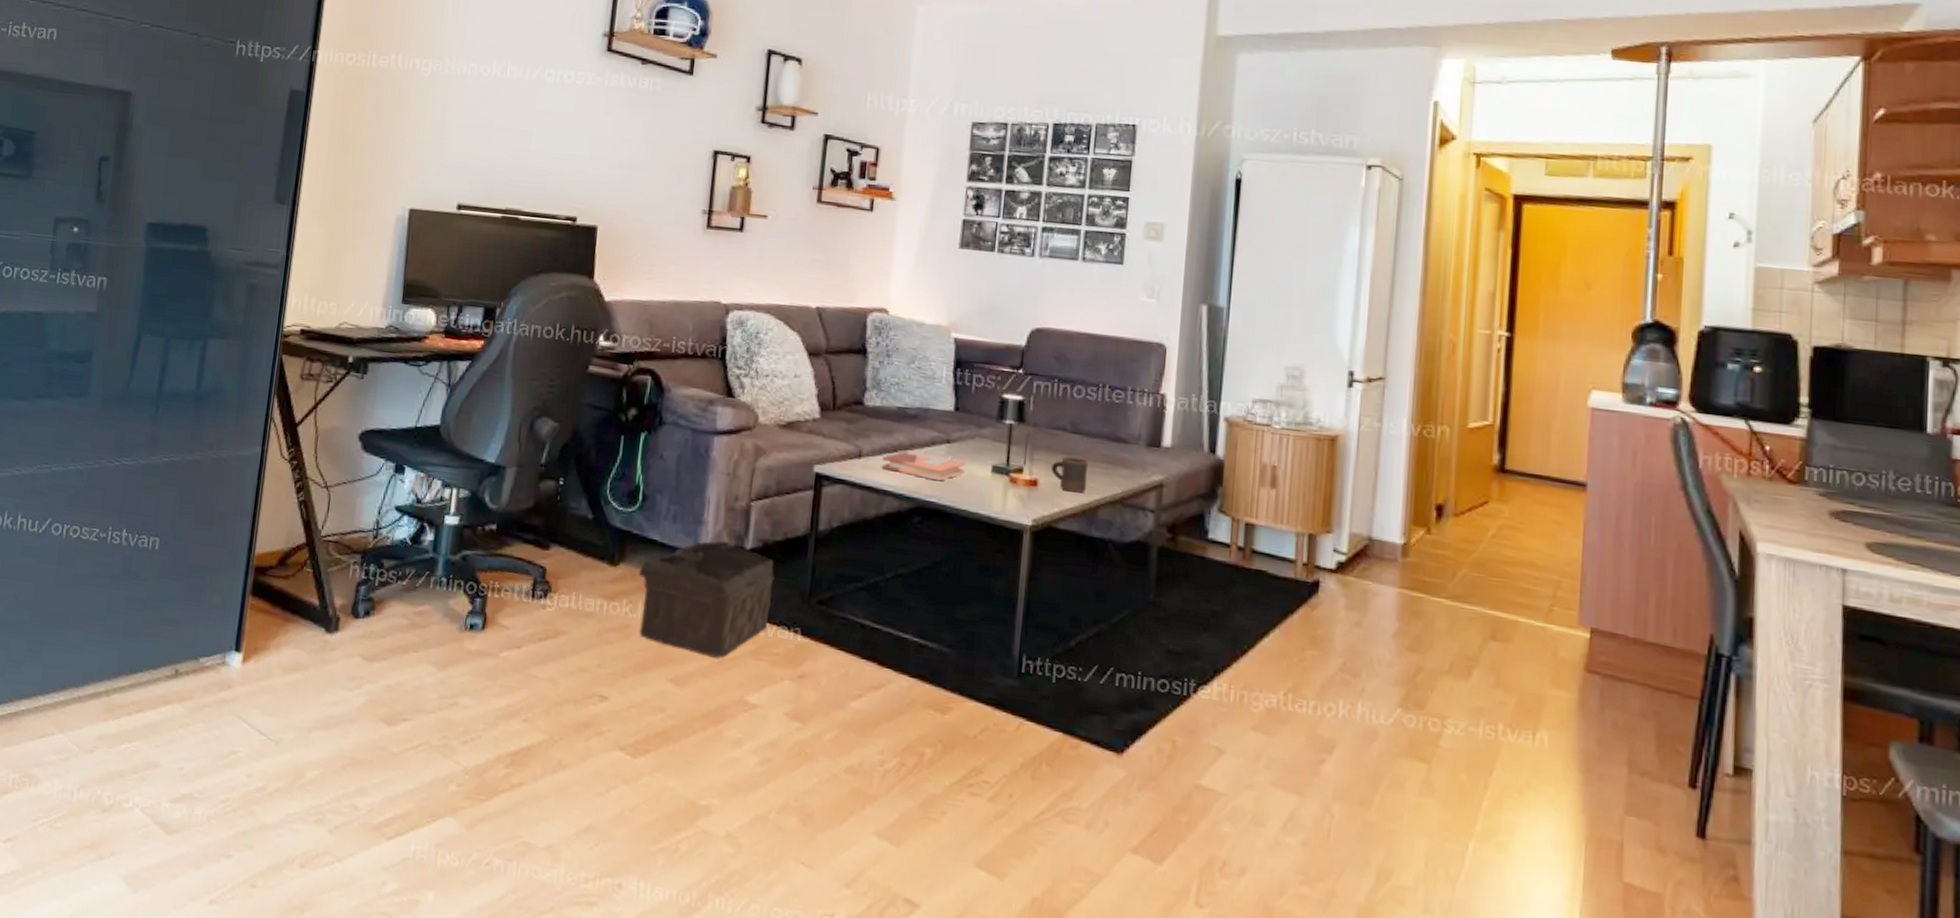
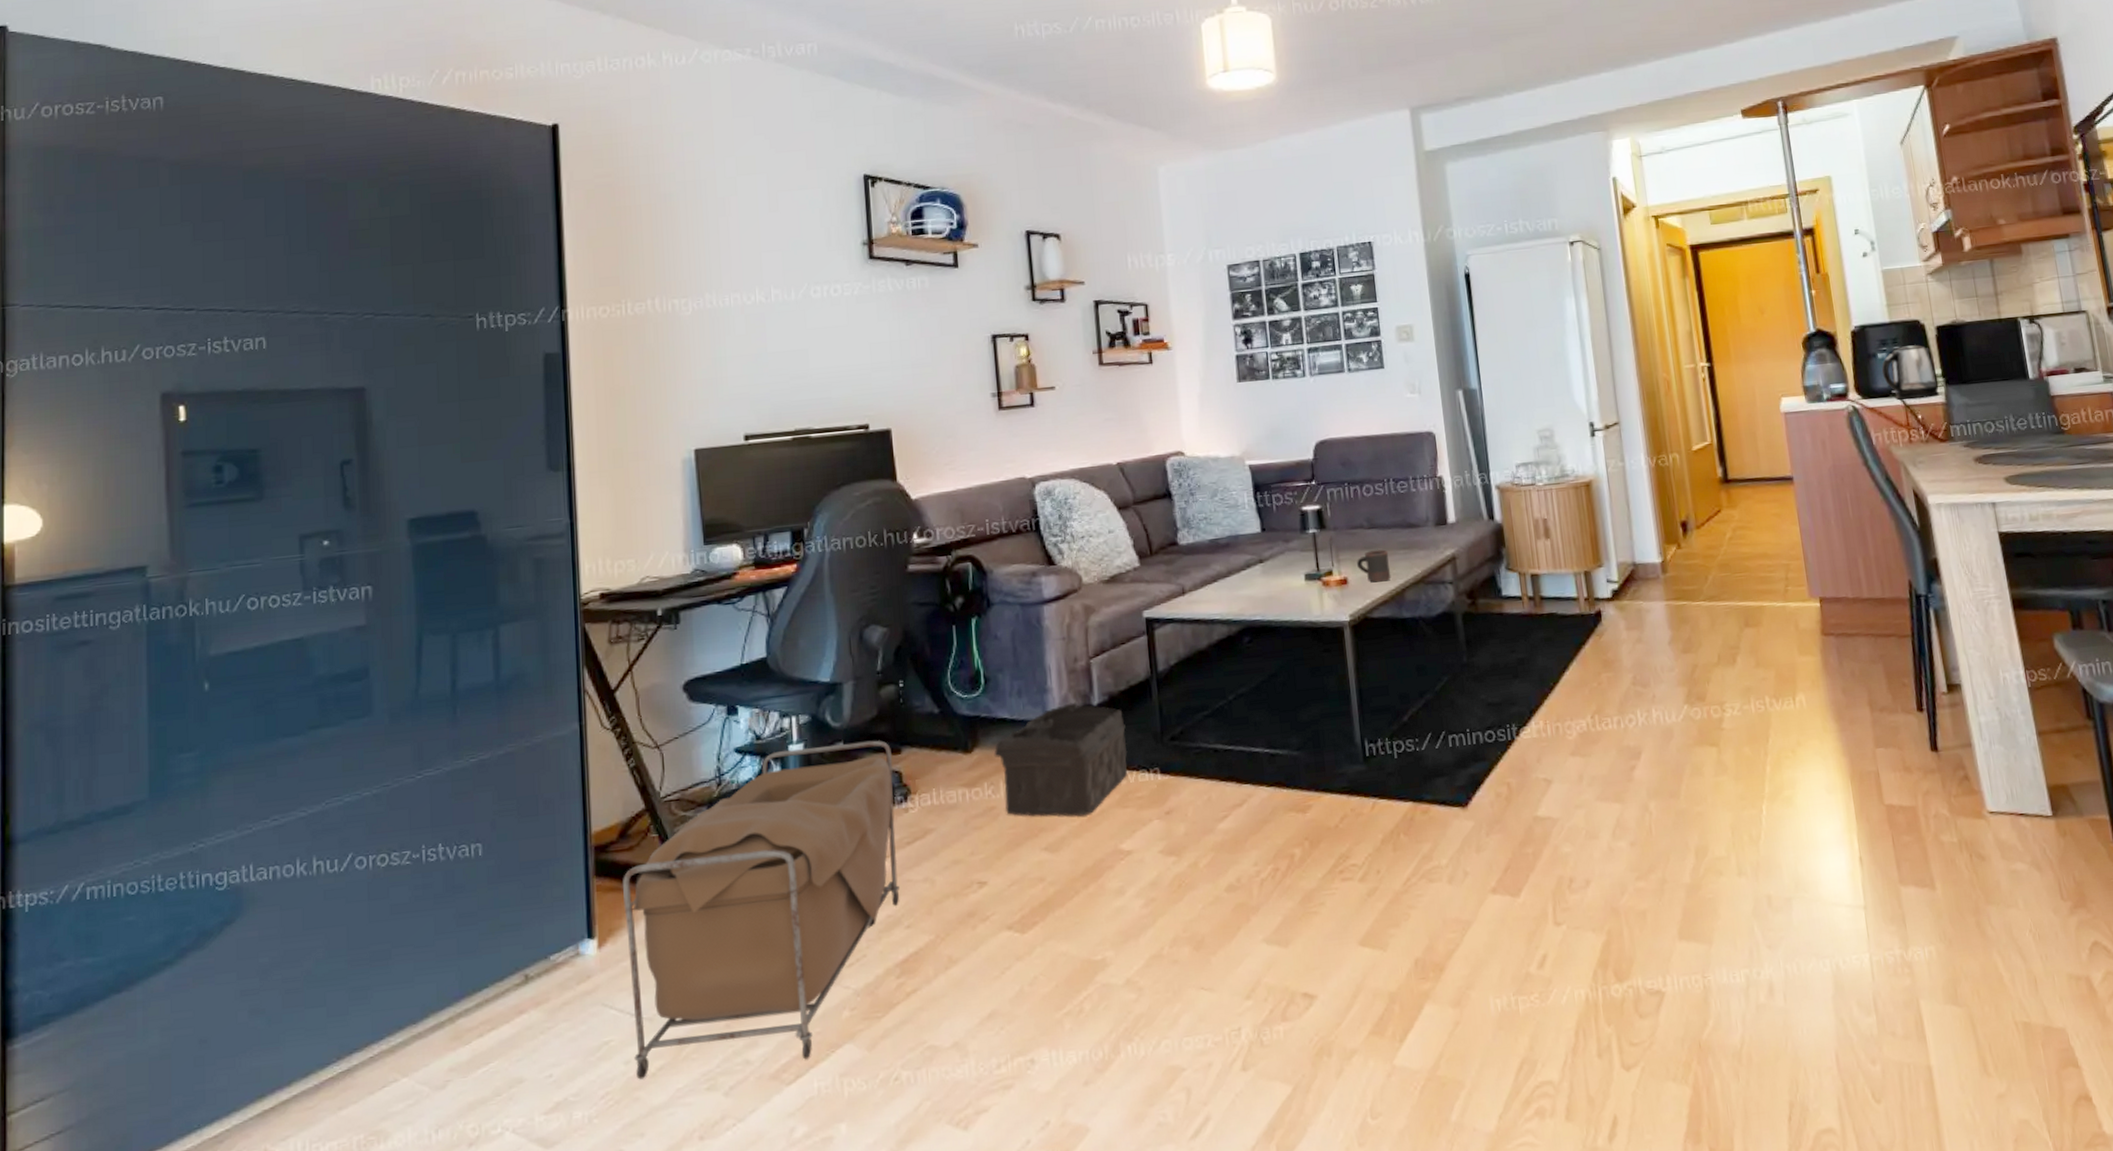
laundry basket: none [255,518,540,821] -> present [623,740,899,1080]
phonebook: present [881,449,965,482] -> none [1204,573,1281,601]
kettle: none [1728,361,1800,430] -> present [1881,345,1939,401]

